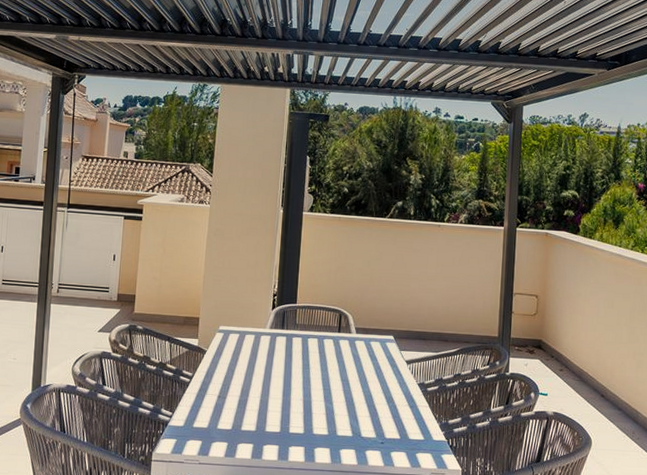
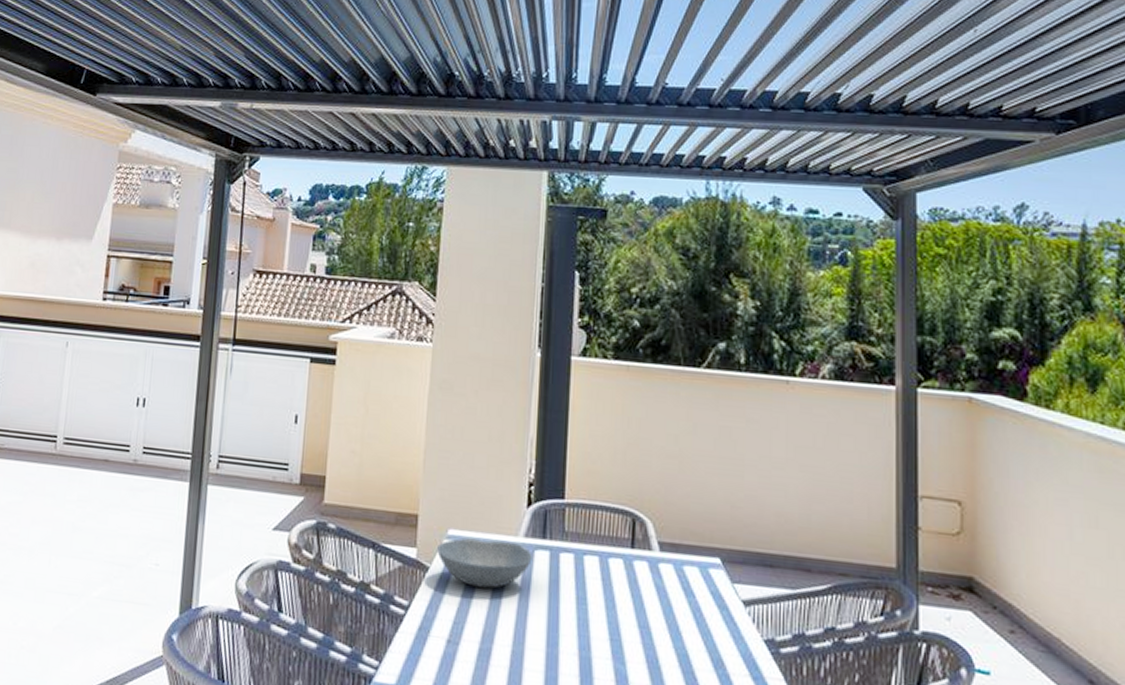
bowl: none [212,331,275,362] -> present [437,538,533,588]

